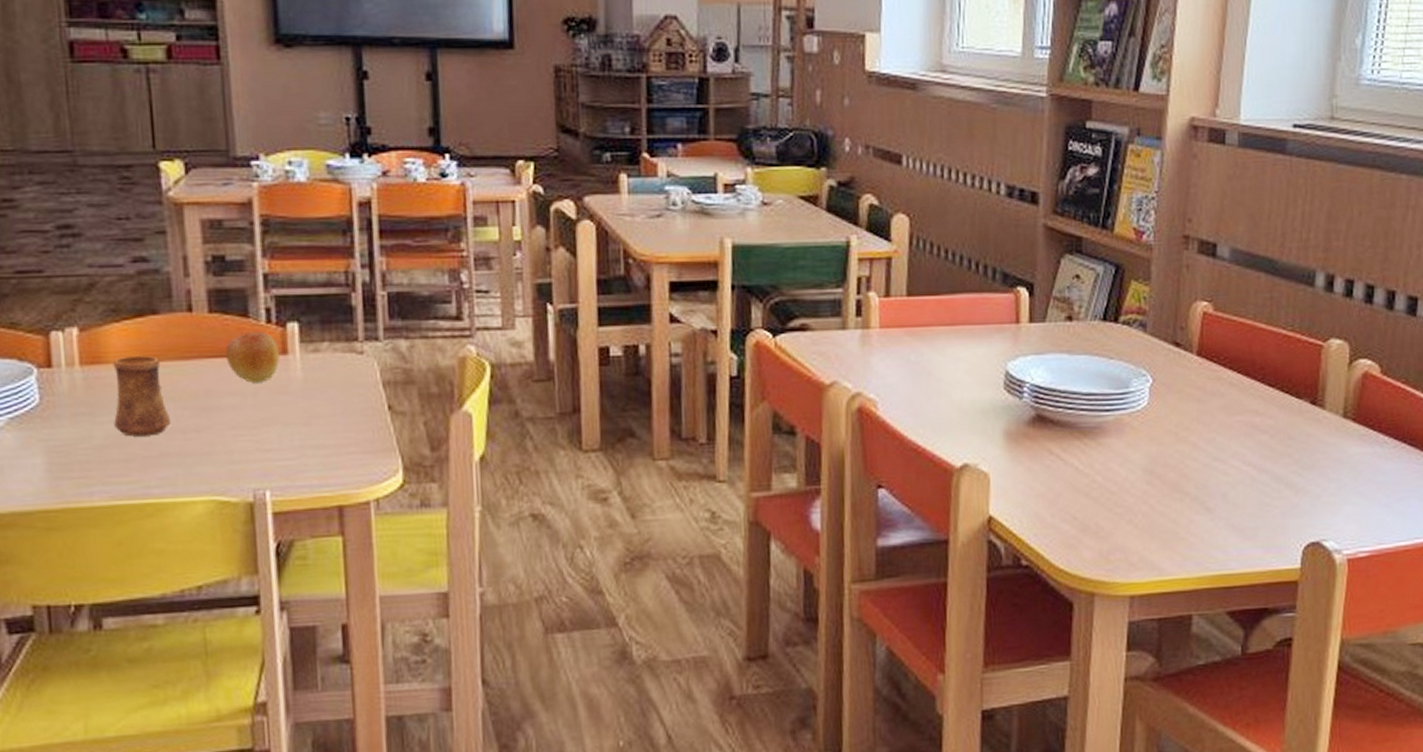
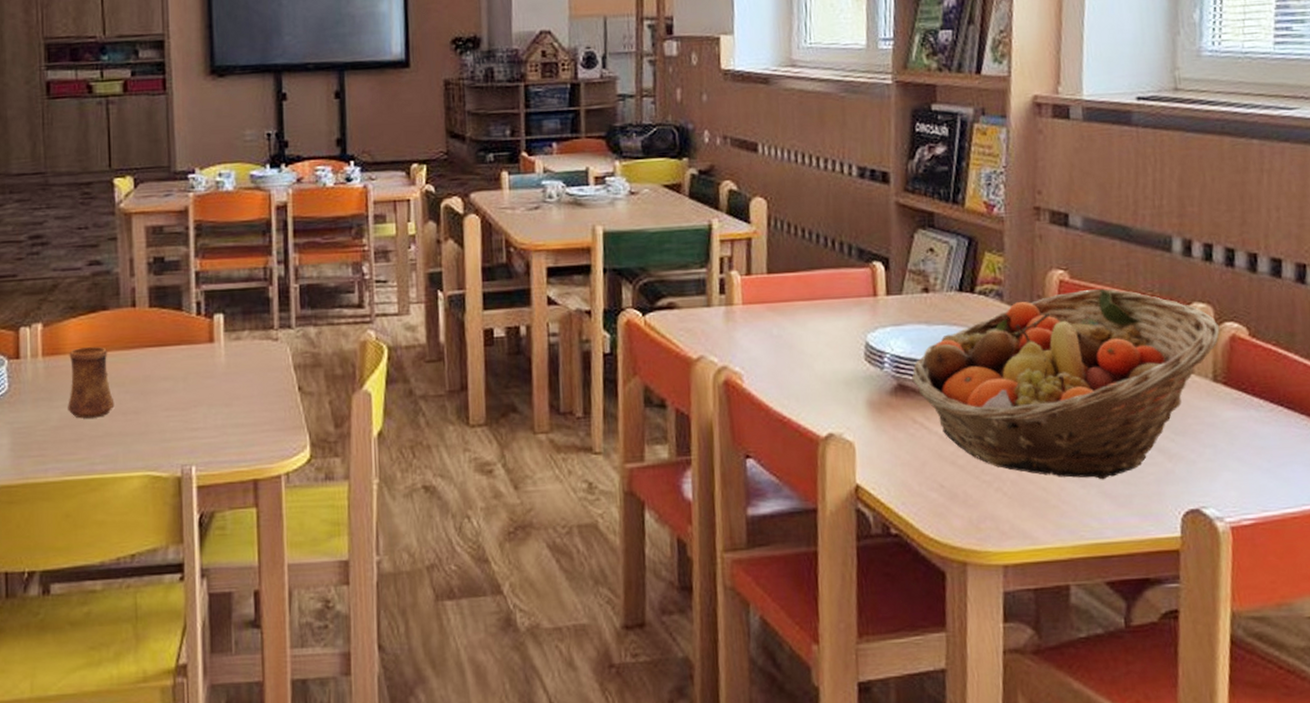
apple: present [225,332,280,383] -> none [162,323,207,369]
fruit basket: none [1050,321,1354,513] -> present [912,288,1220,480]

